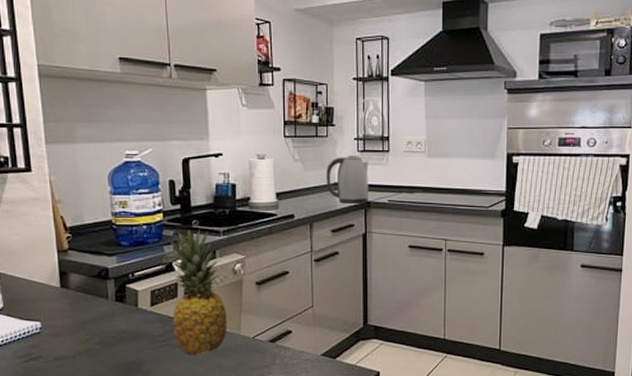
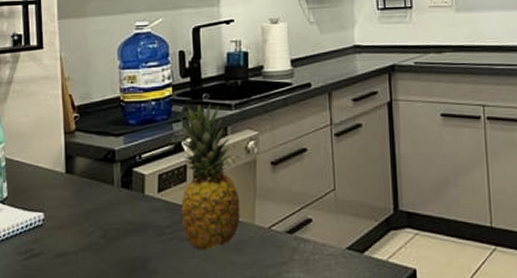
kettle: present [326,155,369,203] -> none [344,13,392,68]

